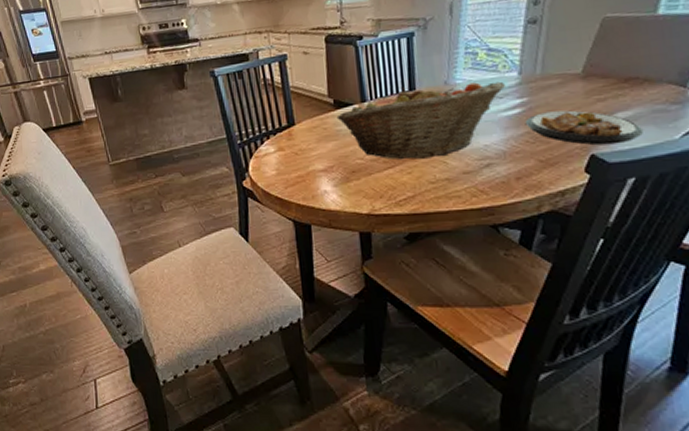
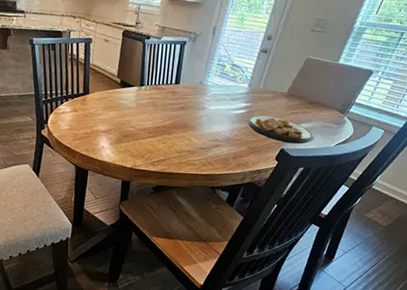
fruit basket: present [336,81,507,159] -> none [120,80,239,135]

